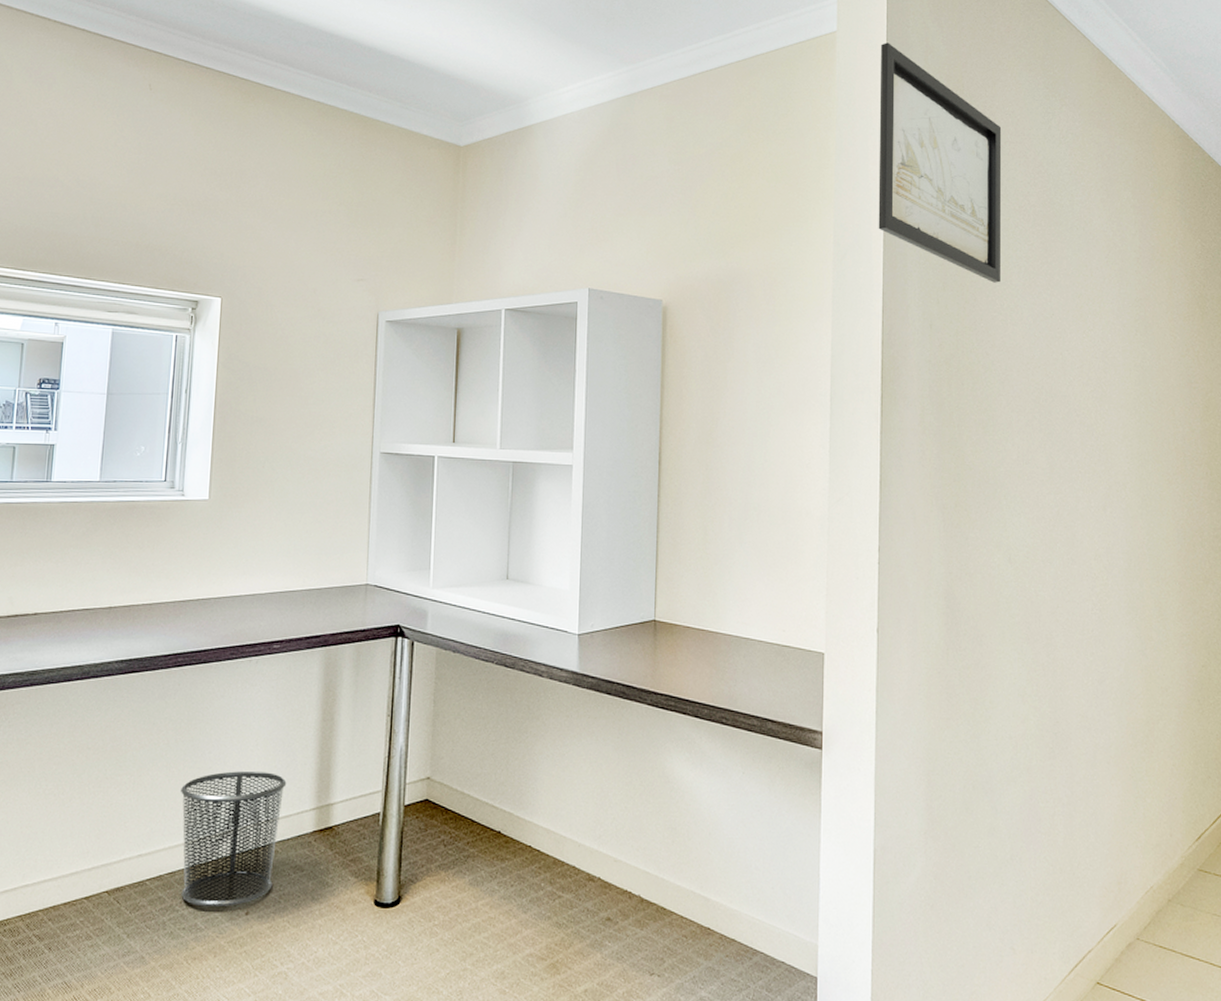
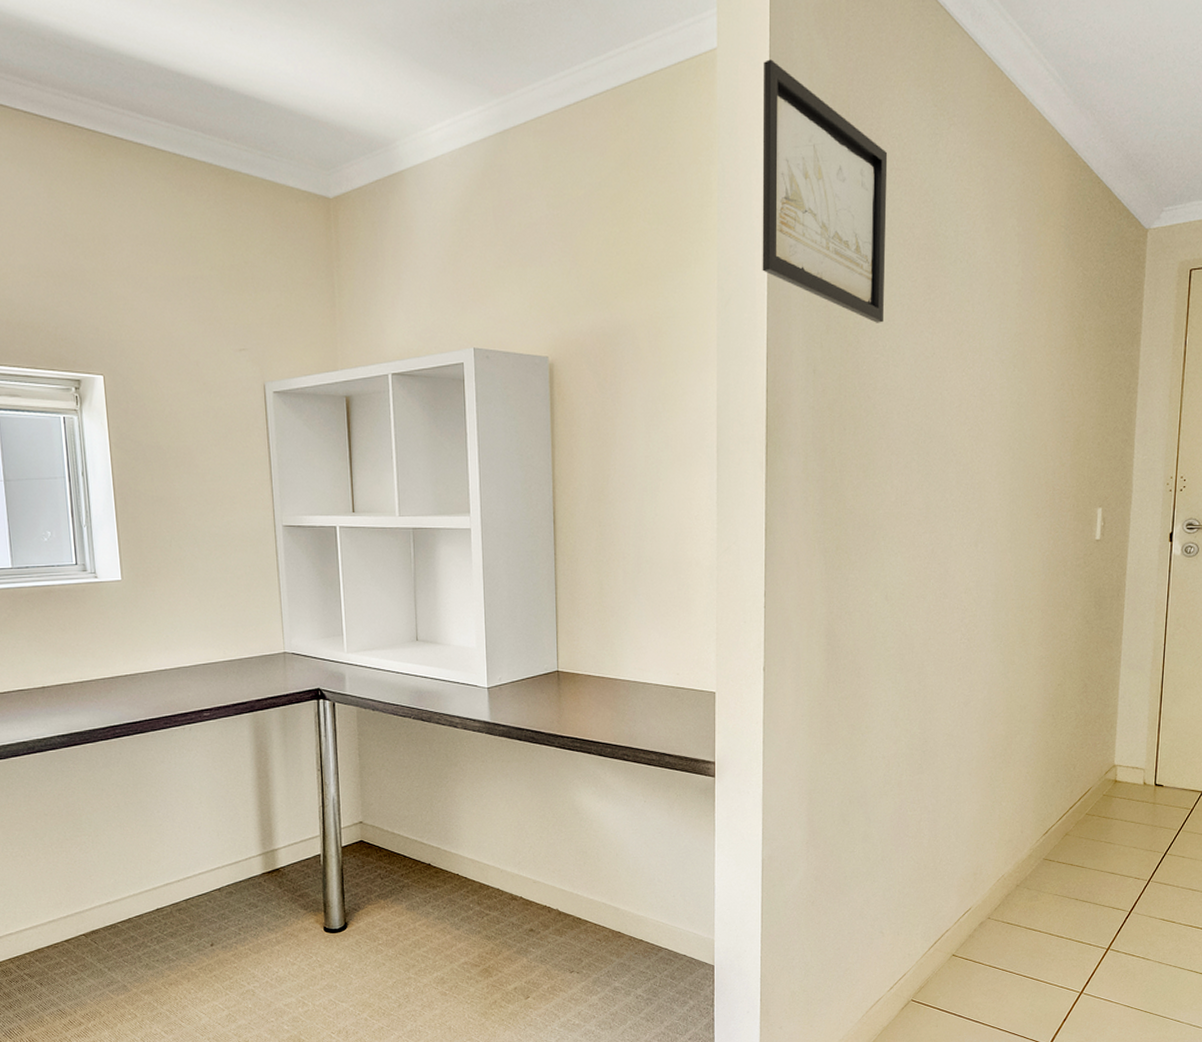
waste bin: present [181,770,287,908] -> none [137,825,233,942]

